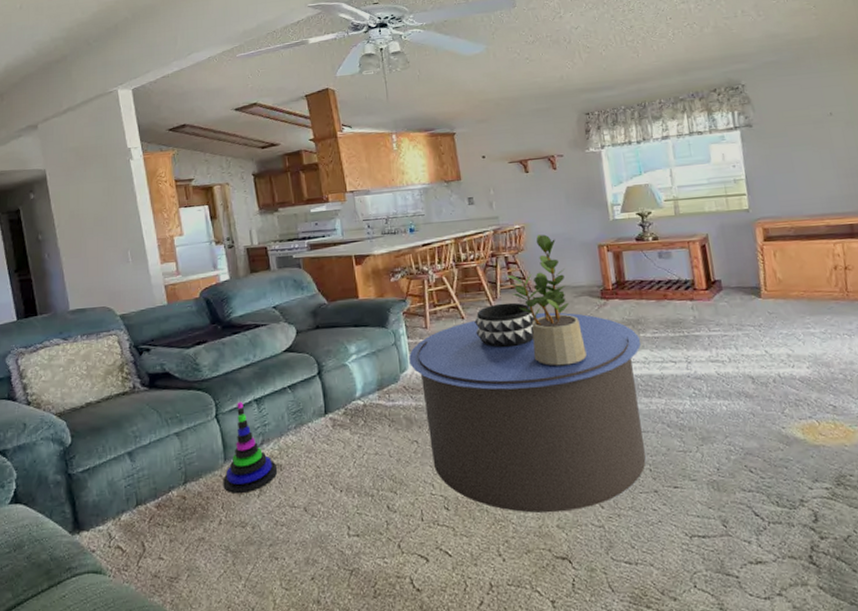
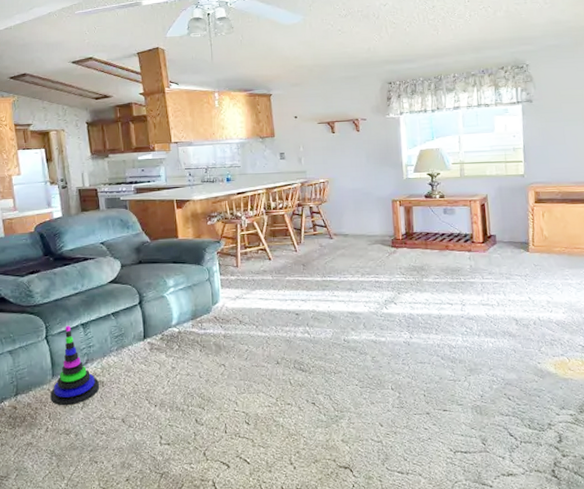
coffee table: present [409,312,646,513] -> none [221,257,424,429]
decorative bowl: present [474,302,535,348] -> none [280,247,334,287]
potted plant: present [507,234,587,366] -> none [310,189,376,304]

